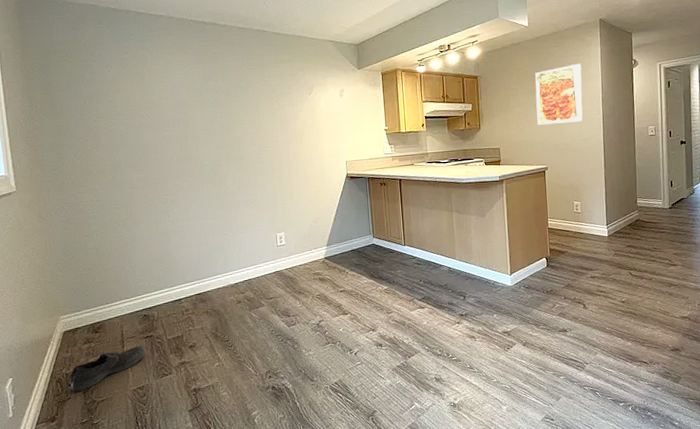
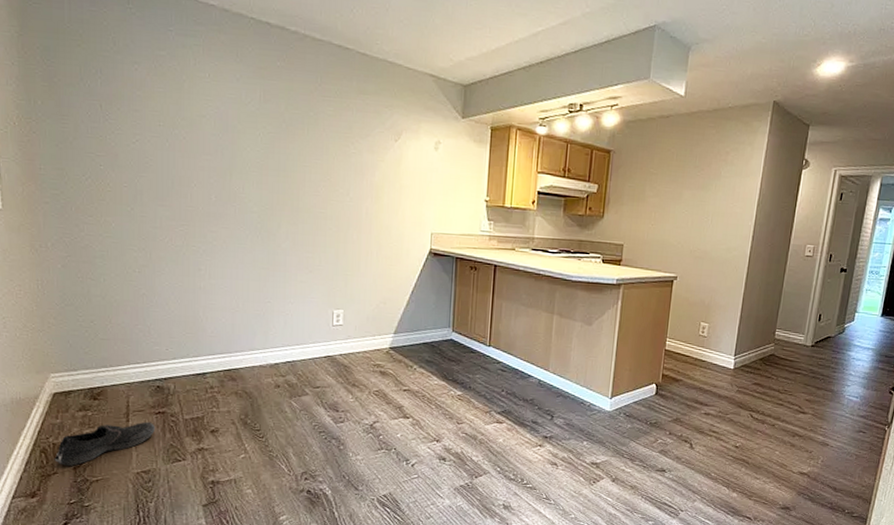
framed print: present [535,63,584,125] -> none [674,153,741,227]

